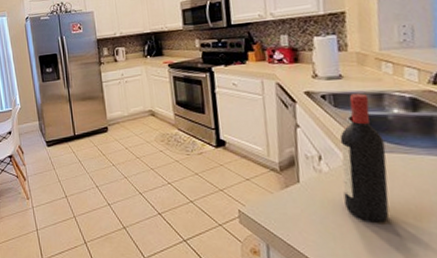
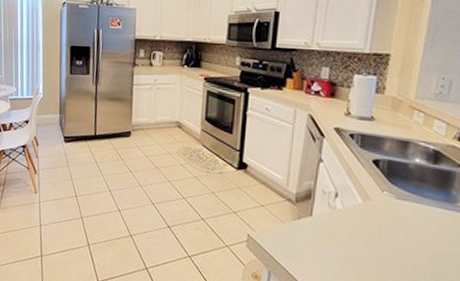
wine bottle: present [339,93,390,223] -> none [351,137,401,266]

